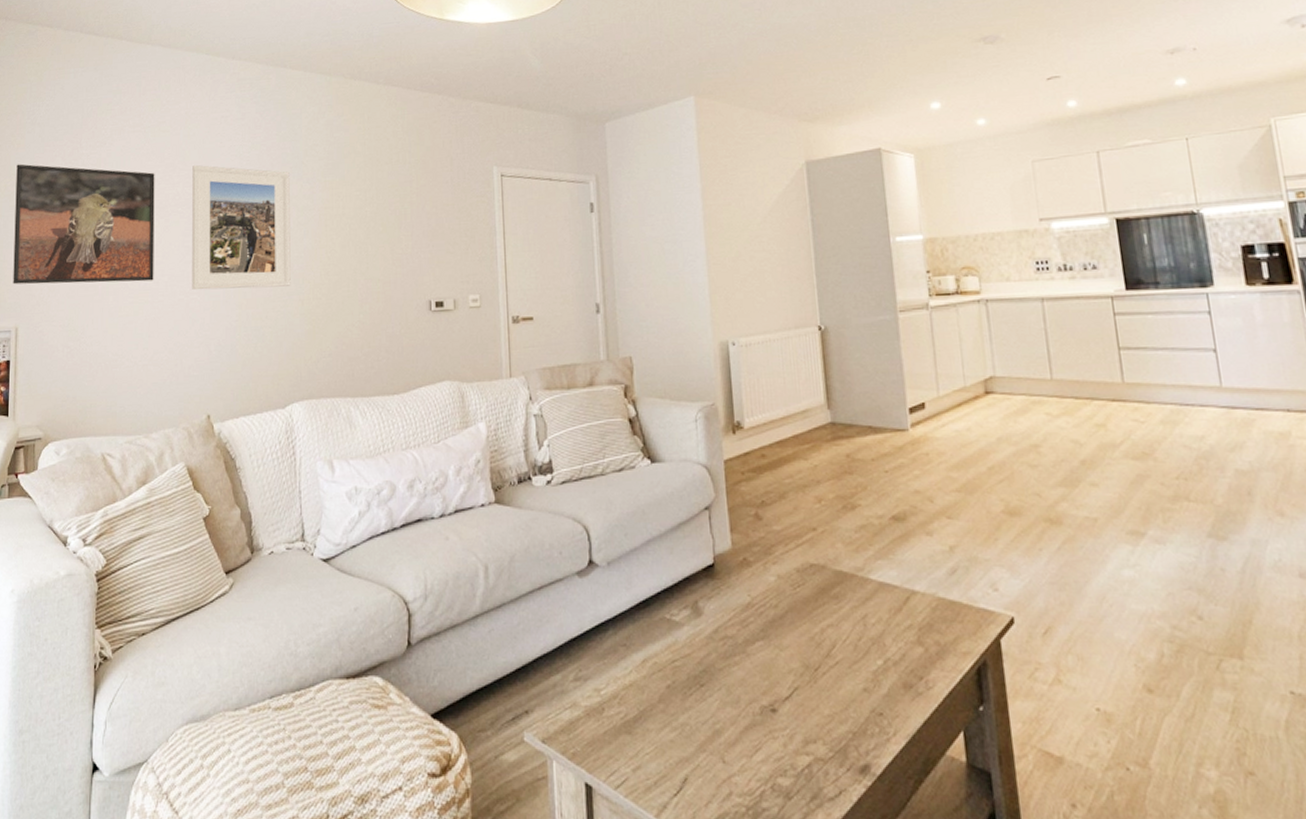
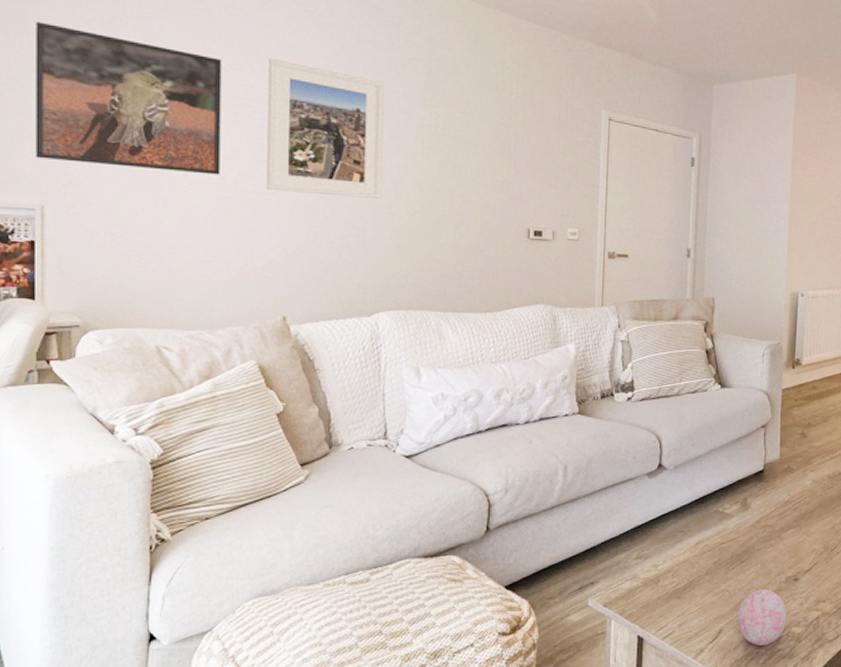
decorative ball: none [703,723,769,802] -> present [737,589,787,645]

